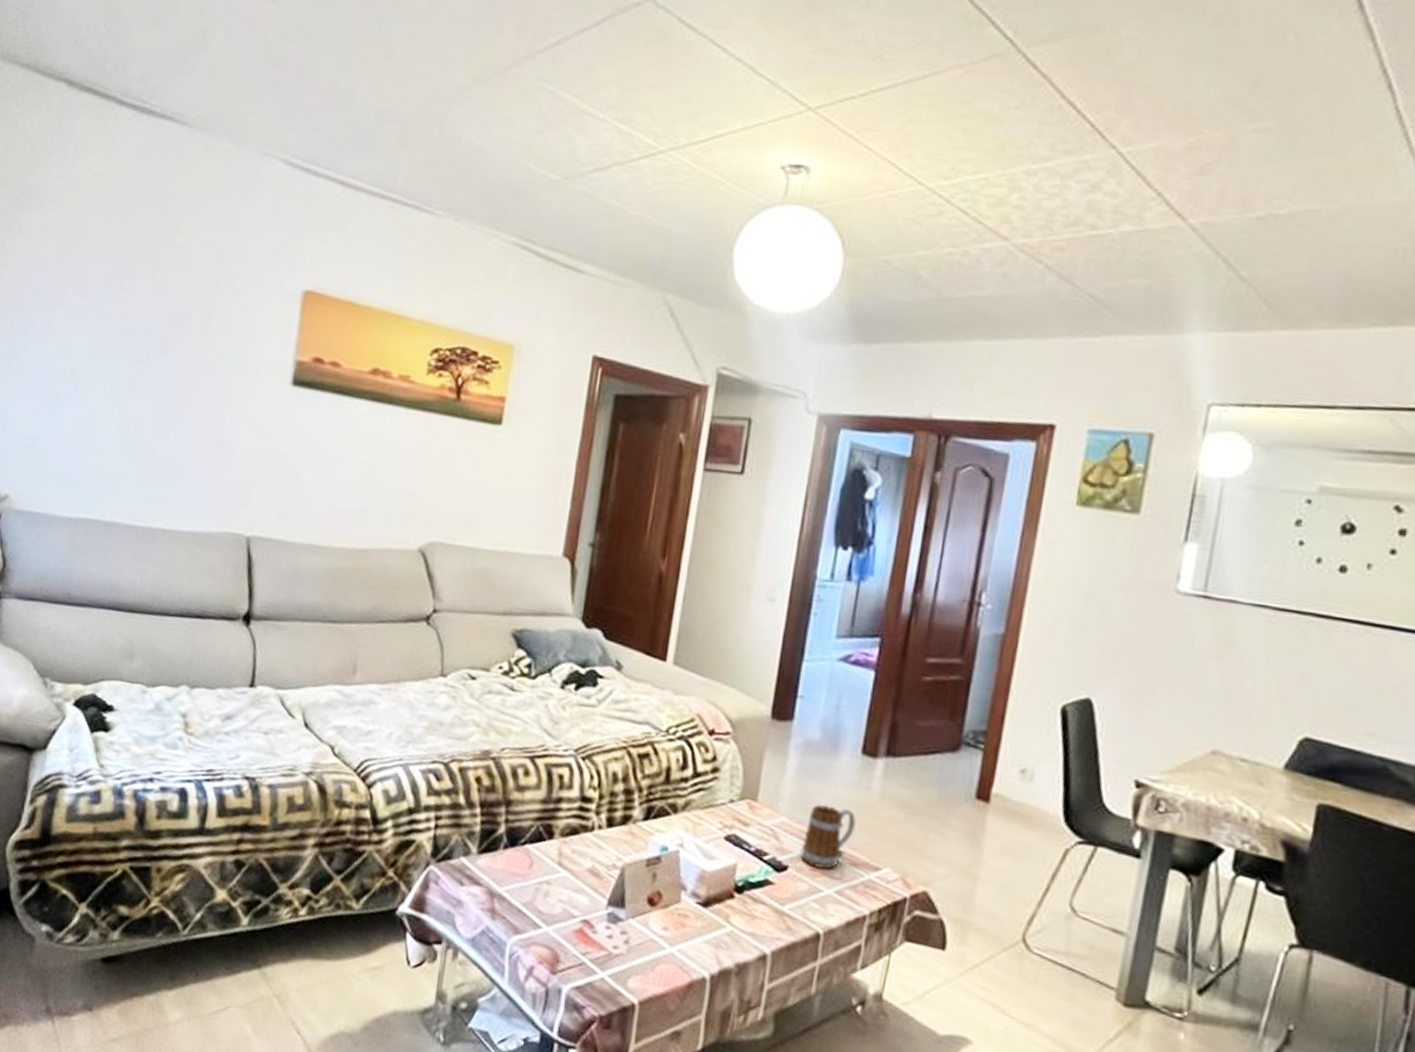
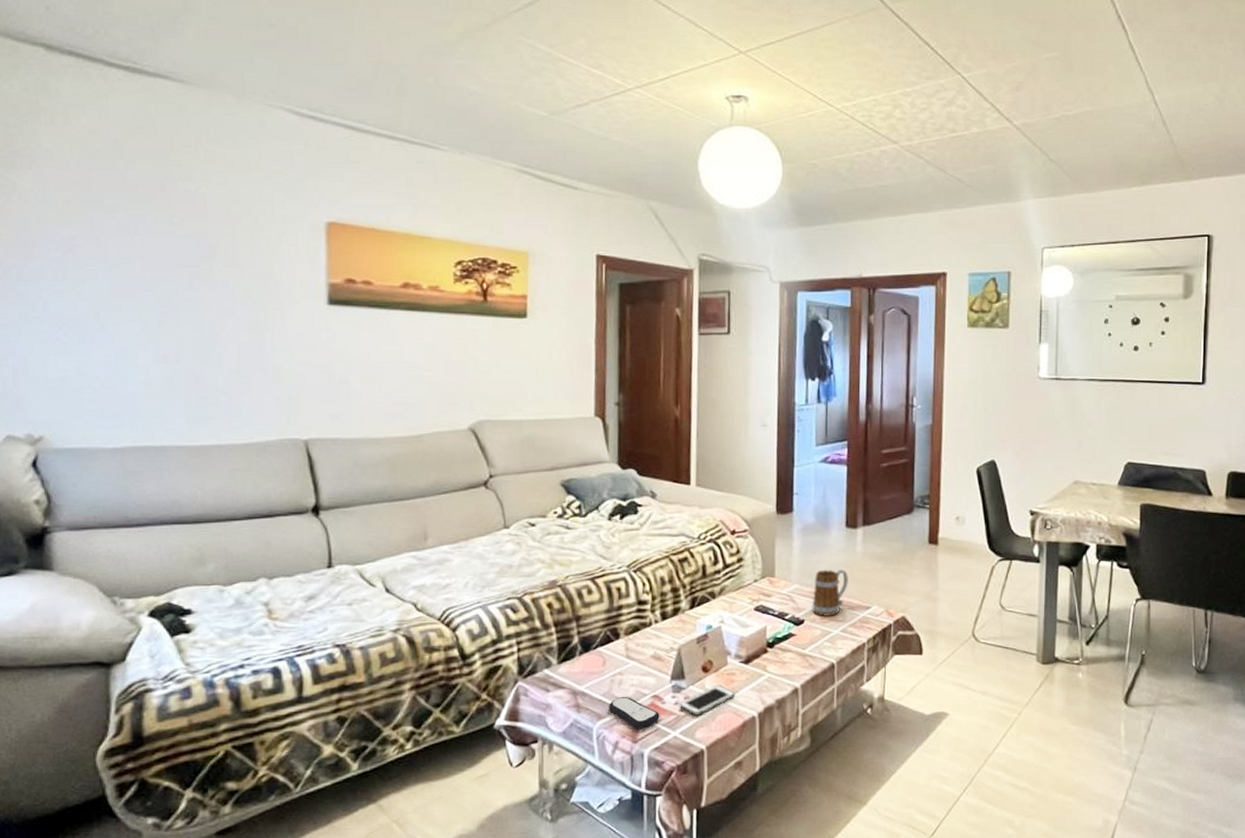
remote control: none [527,912,588,959] -> present [608,697,660,729]
cell phone: none [613,925,685,959] -> present [680,684,736,716]

